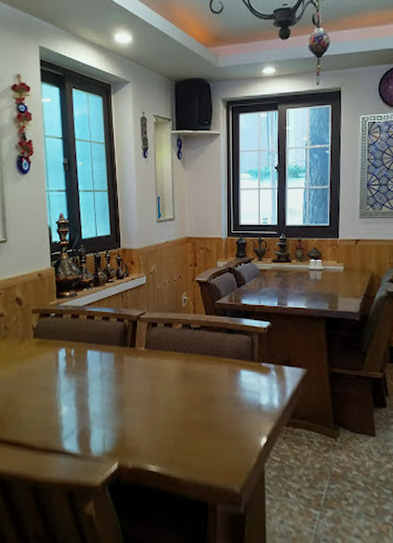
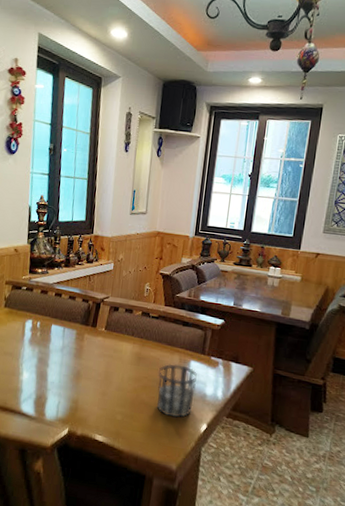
cup: none [207,376,249,434] -> present [156,363,197,418]

